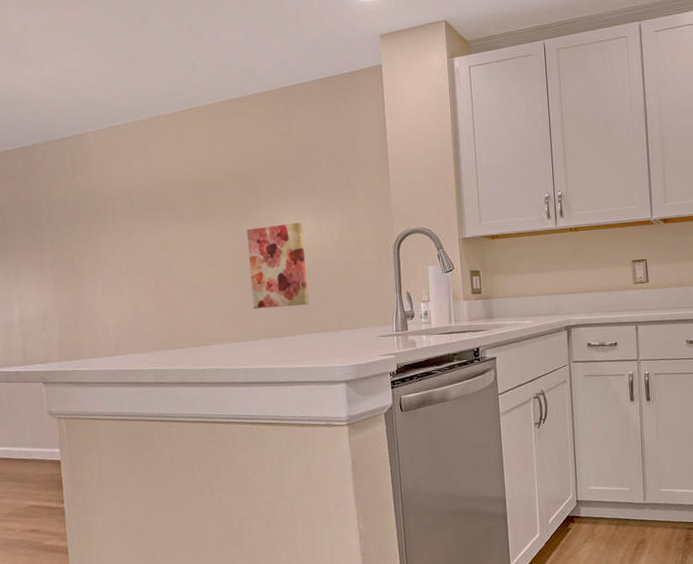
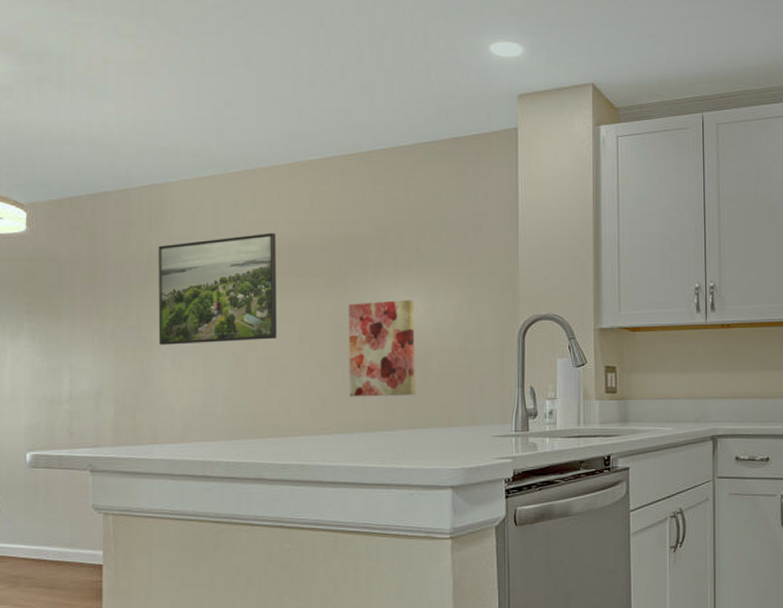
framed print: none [82,171,188,273] -> present [158,232,277,345]

